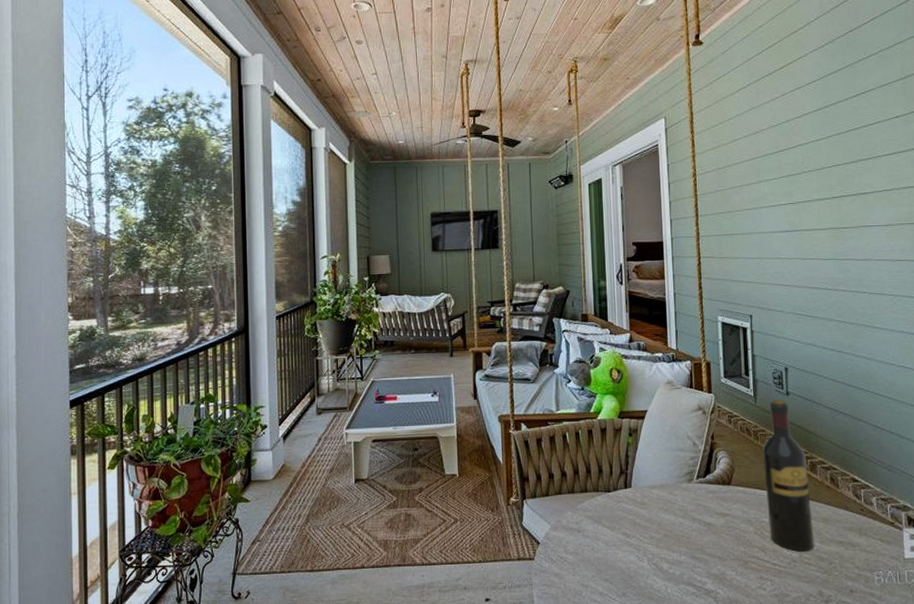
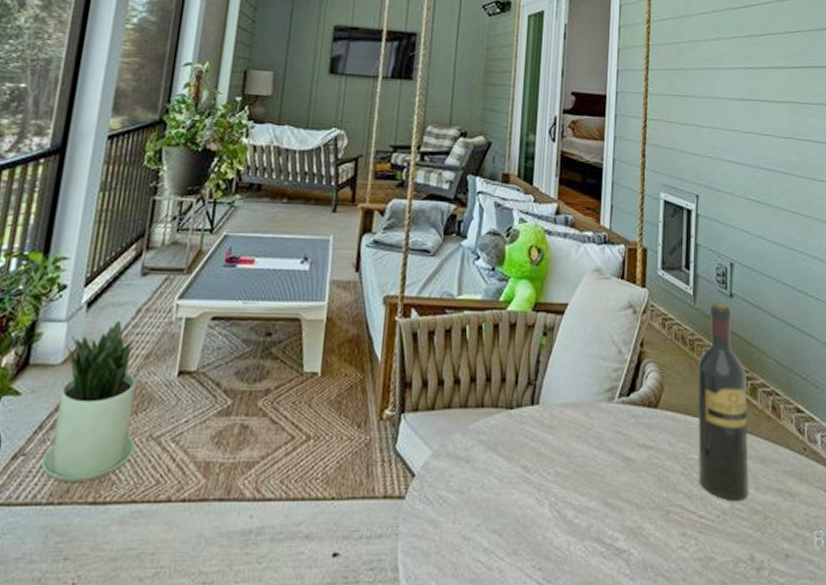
planter: none [271,447,333,558] -> present [40,320,136,484]

